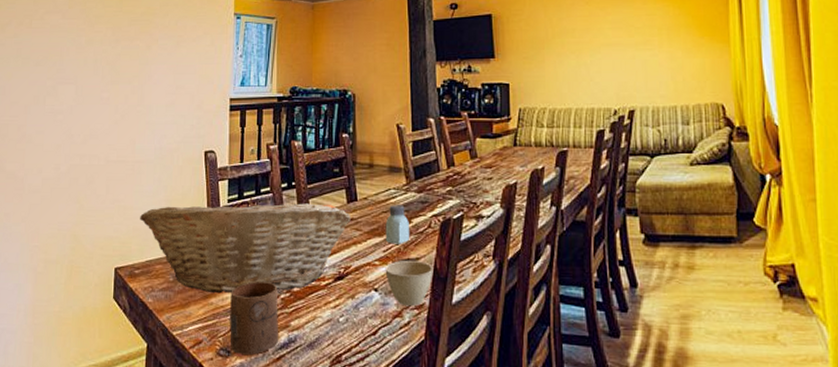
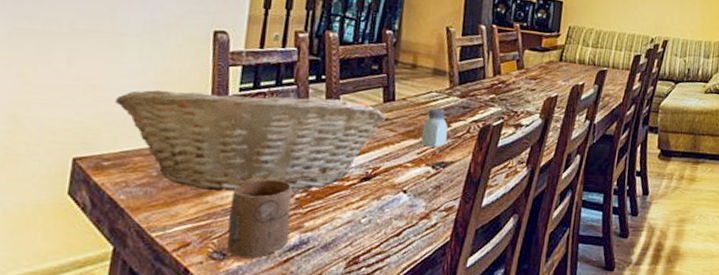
cup: present [385,261,434,307] -> none [416,164,467,209]

